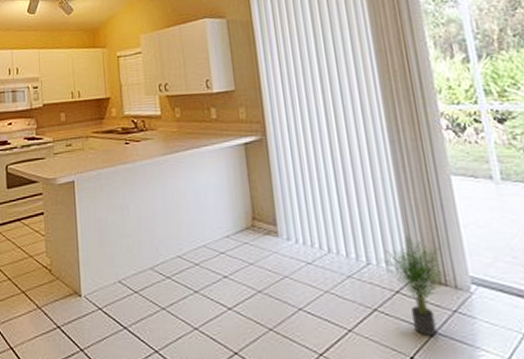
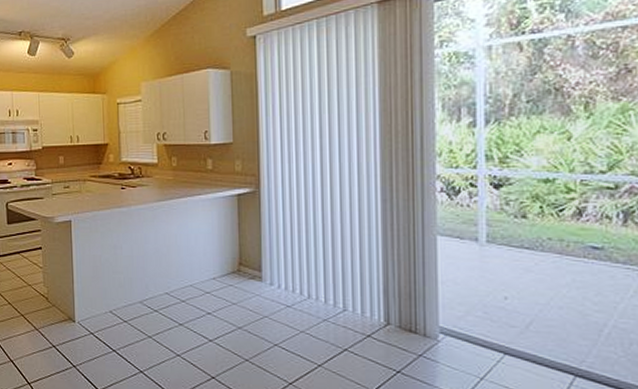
potted plant: present [381,235,443,337] -> none [357,287,415,376]

